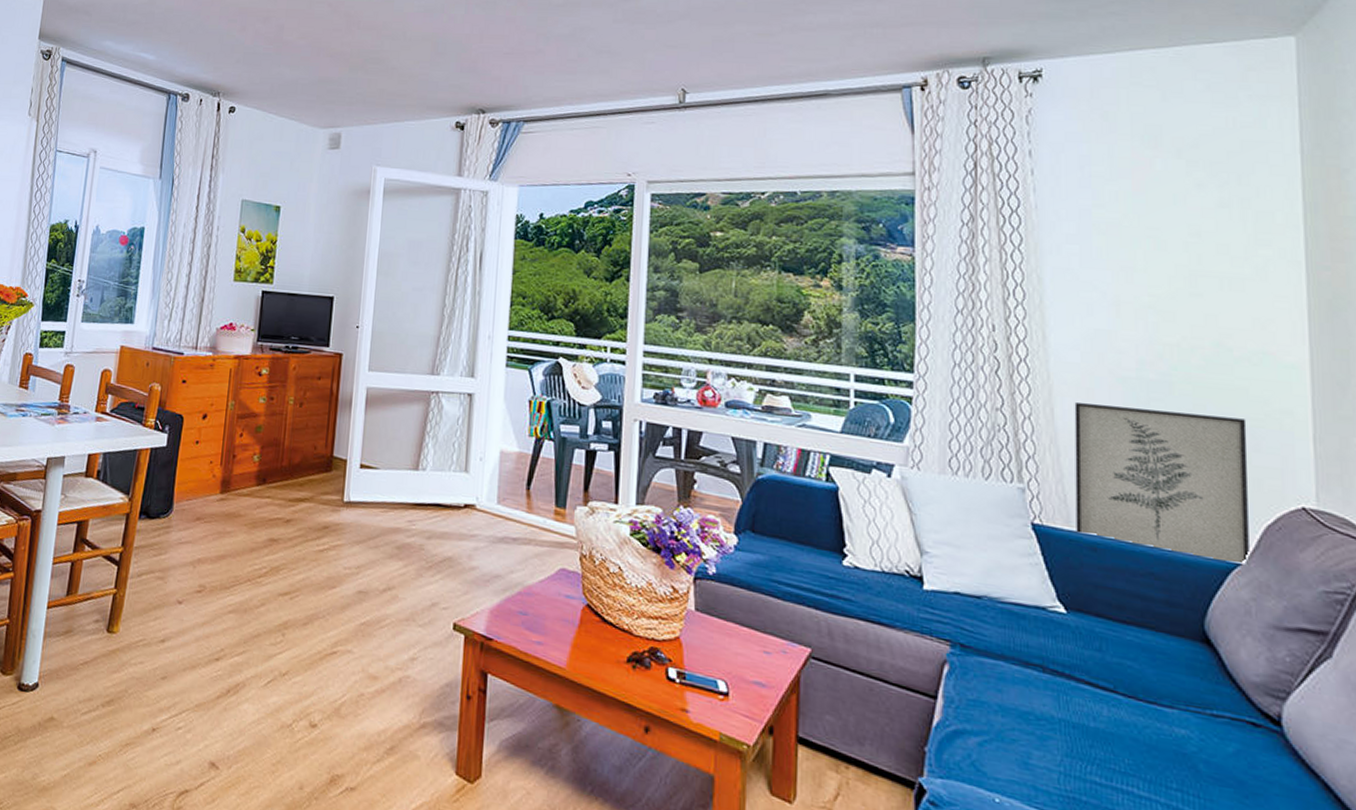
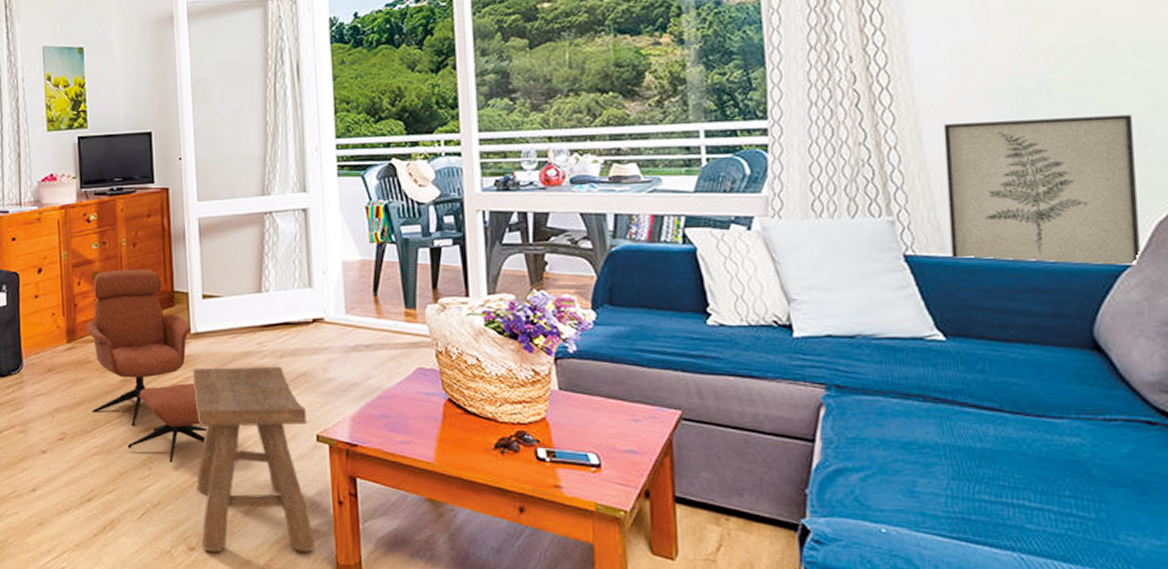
lounge chair: none [234,426,346,632] -> present [86,269,207,463]
stool: none [324,538,446,745] -> present [193,367,315,553]

